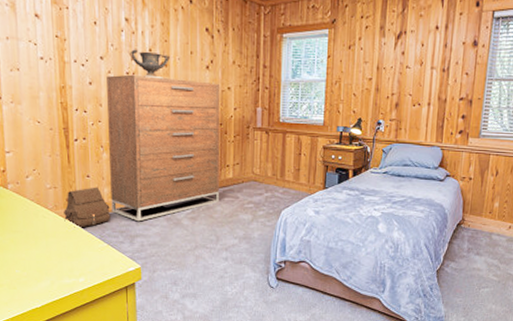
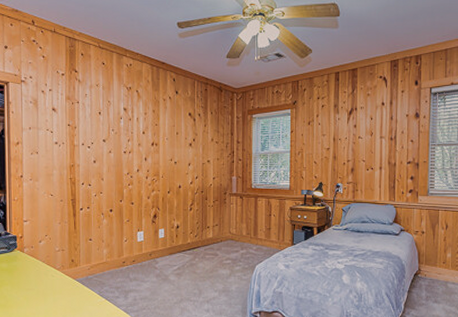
satchel: present [64,187,111,228] -> none [69,248,108,285]
dresser: present [107,74,220,222] -> none [108,153,201,278]
decorative urn: present [128,49,170,78] -> none [126,133,159,155]

